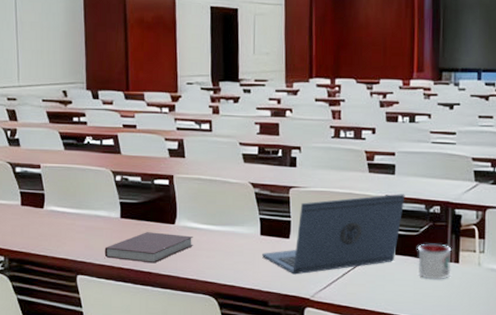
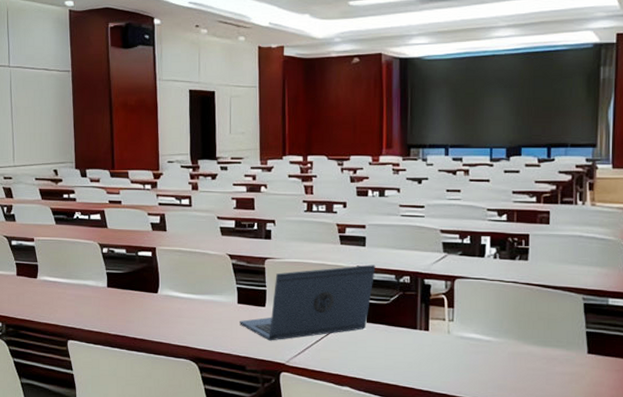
notebook: present [104,232,193,264] -> none [93,300,175,330]
mug: present [417,243,452,280] -> none [388,312,422,347]

